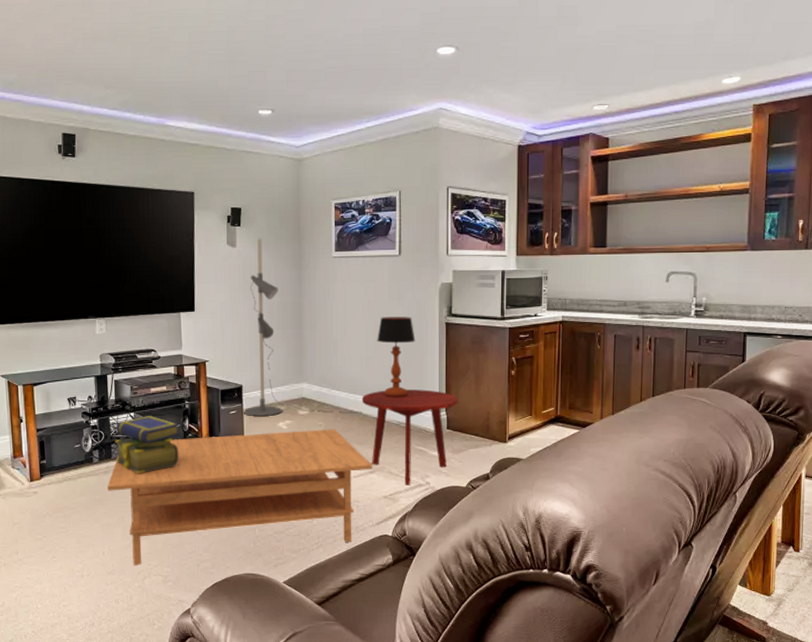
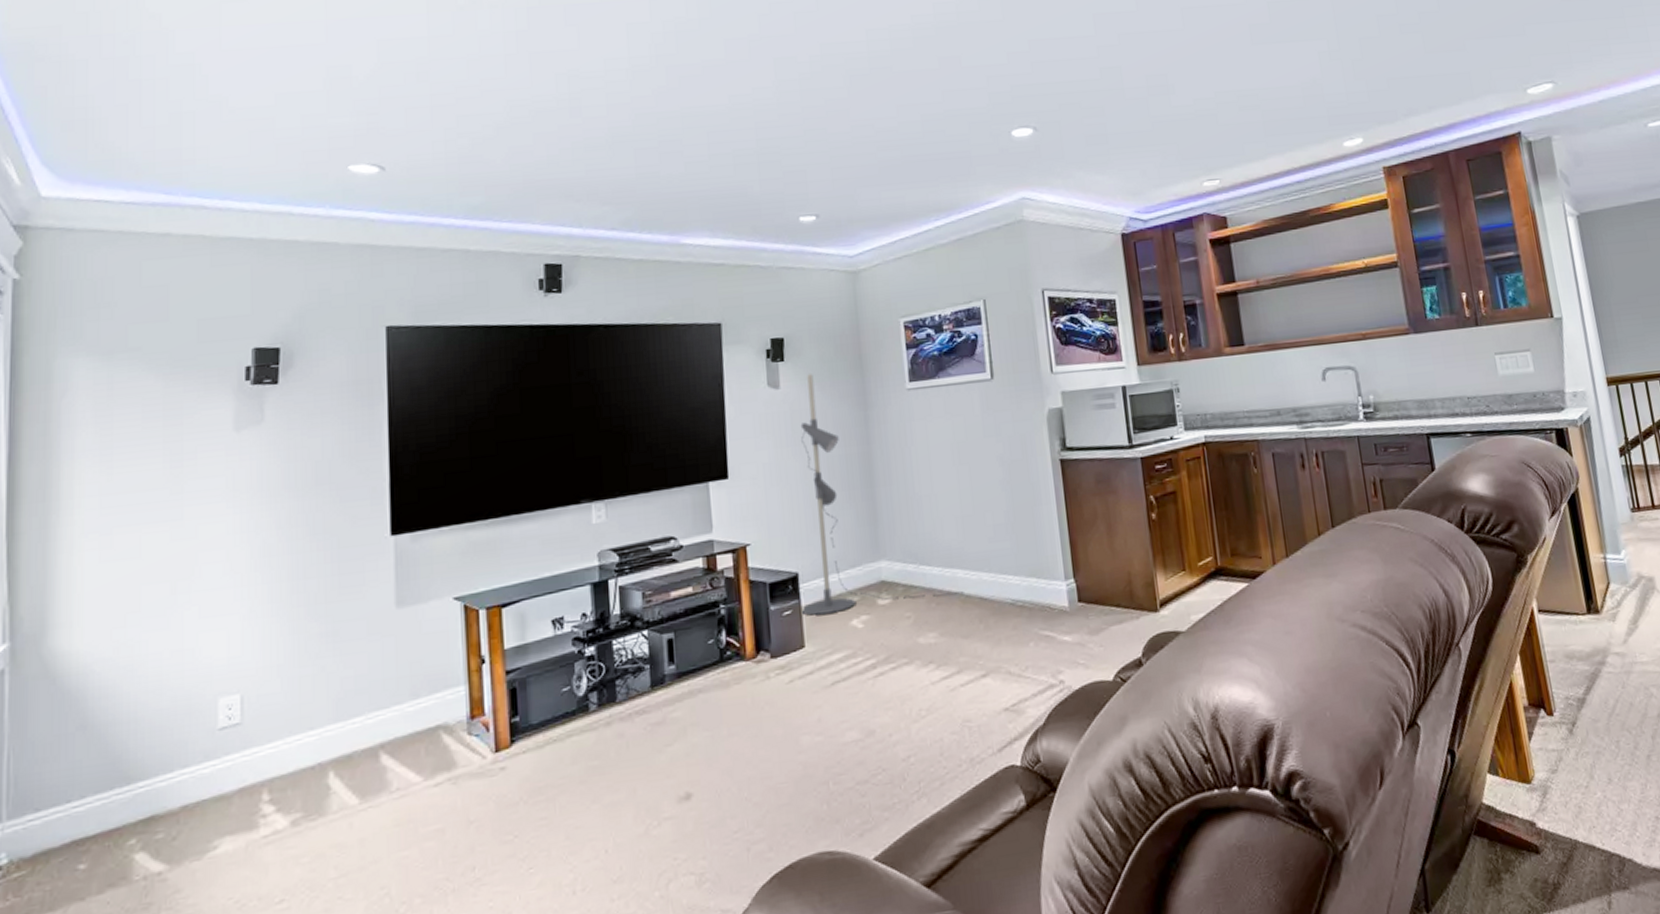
coffee table: present [107,429,372,566] -> none [611,620,984,864]
stack of books: present [114,416,180,474] -> none [620,631,715,721]
side table: present [361,389,458,486] -> none [960,551,1089,689]
table lamp: present [377,317,415,398] -> none [973,456,1024,567]

